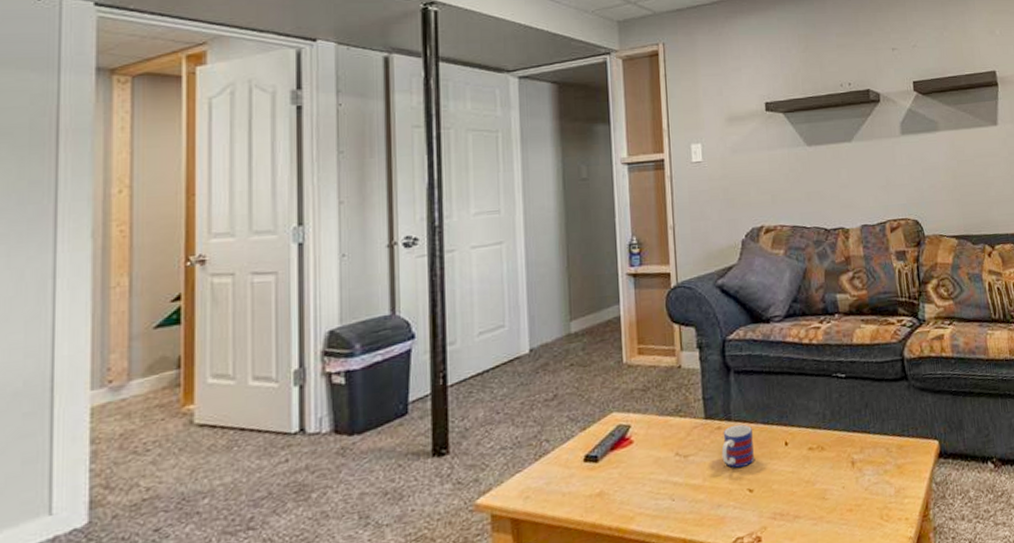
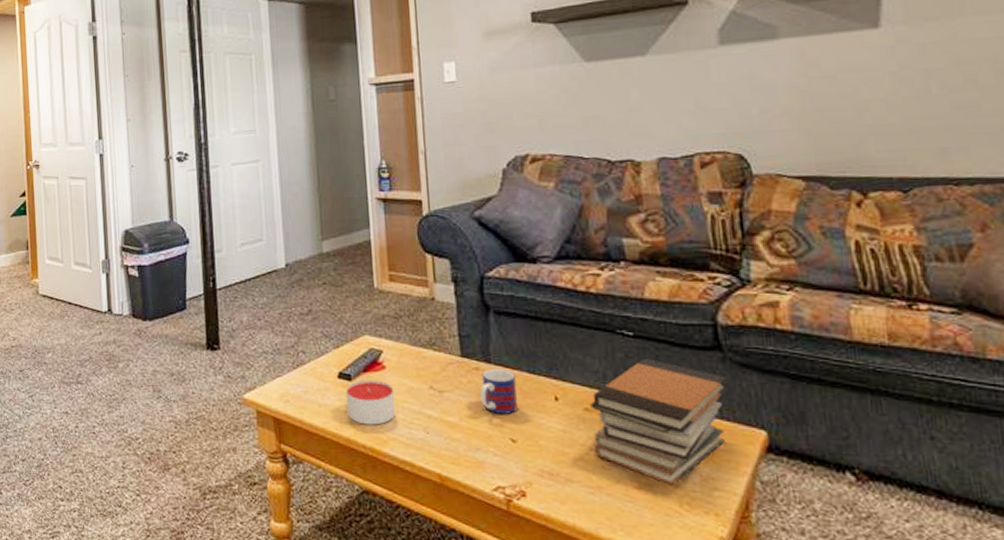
candle: none [591,456,643,506] -> present [345,380,396,425]
book stack: none [813,395,912,503] -> present [590,359,727,487]

